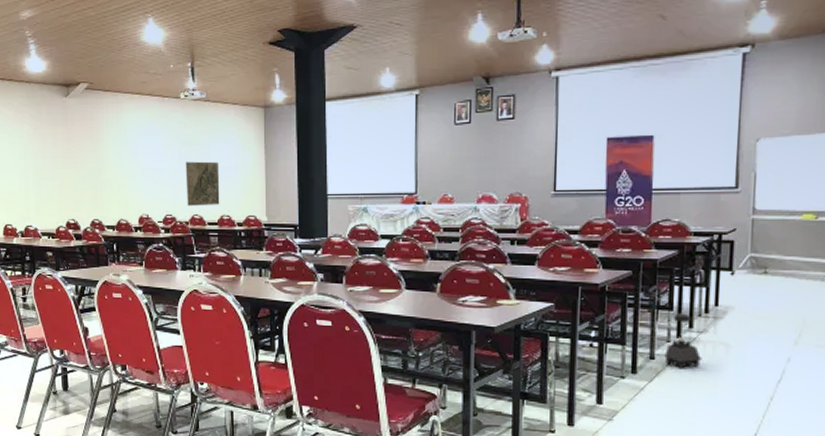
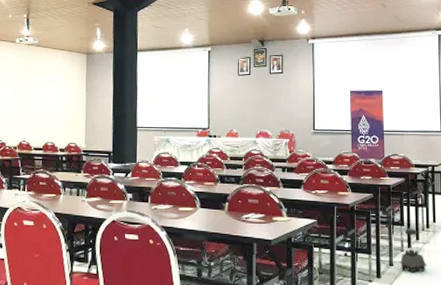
map: present [185,161,220,206] -> none [16,95,46,134]

